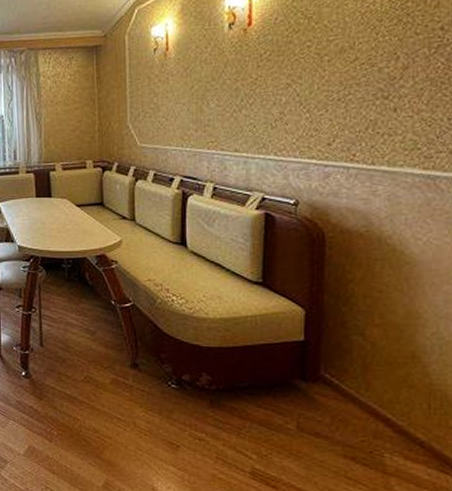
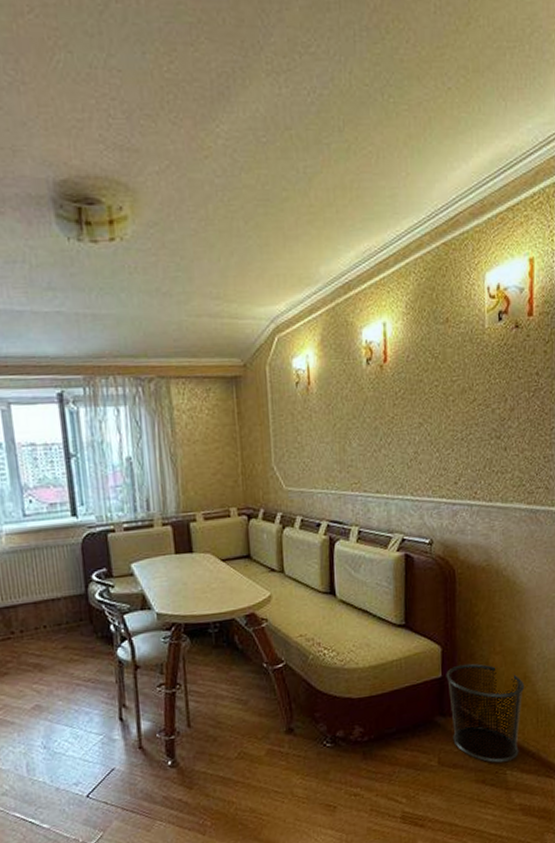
waste bin: none [309,331,413,444] -> present [446,663,525,763]

